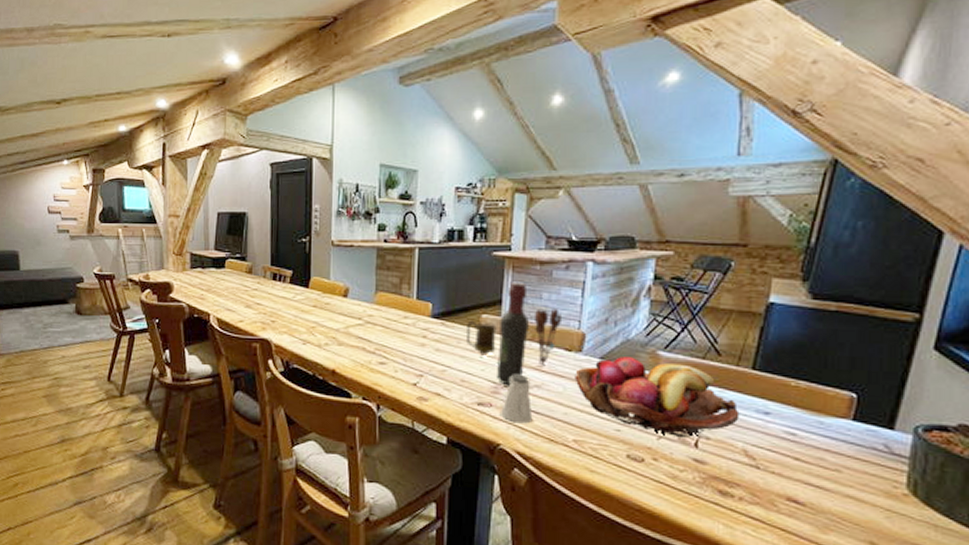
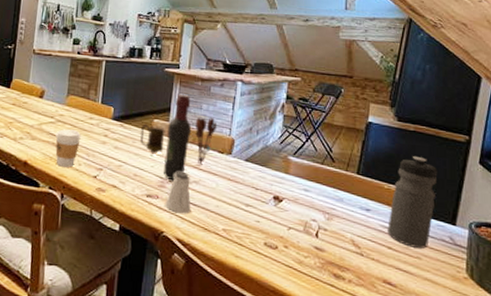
coffee cup: none [365,331,395,375] -> present [55,129,81,168]
fruit basket: present [575,357,740,437] -> none [225,160,348,229]
water bottle: none [794,344,870,459] -> present [387,156,438,249]

